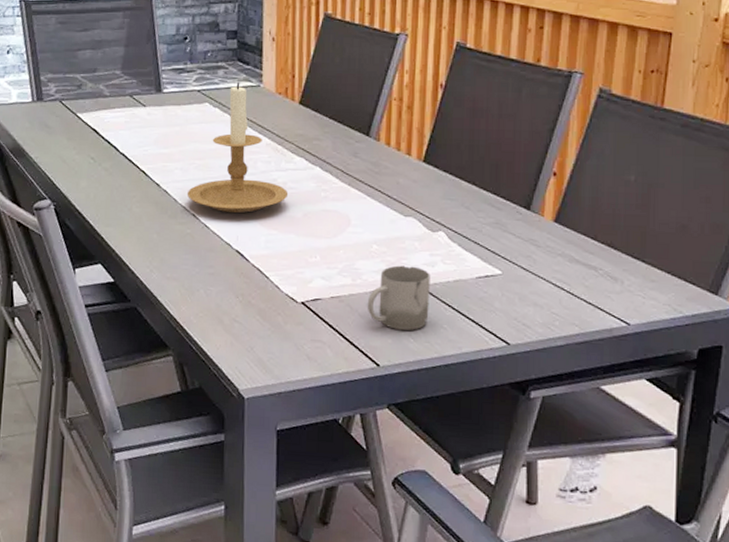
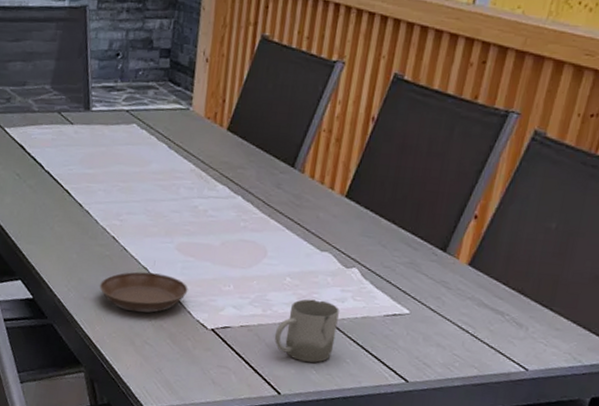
saucer: none [183,248,274,290] -> present [100,271,188,313]
candle holder: present [186,83,289,214] -> none [108,104,209,239]

